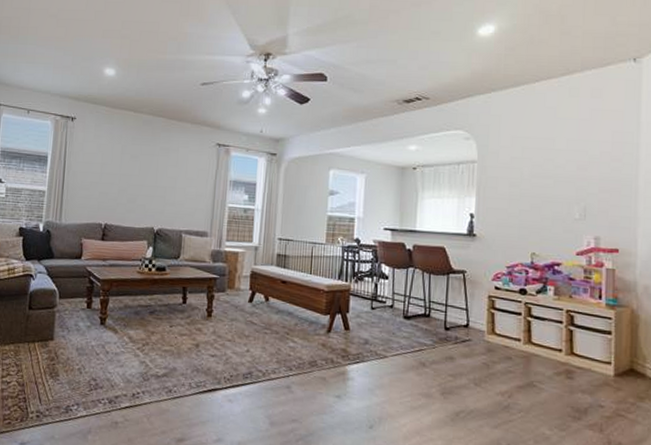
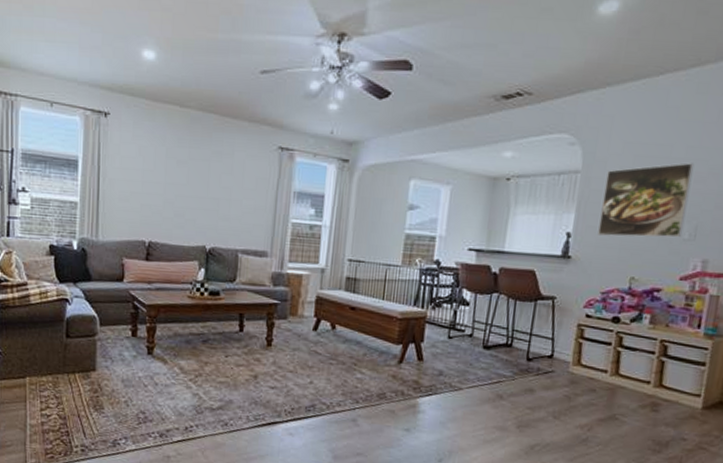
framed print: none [498,153,576,218] -> present [598,163,694,238]

